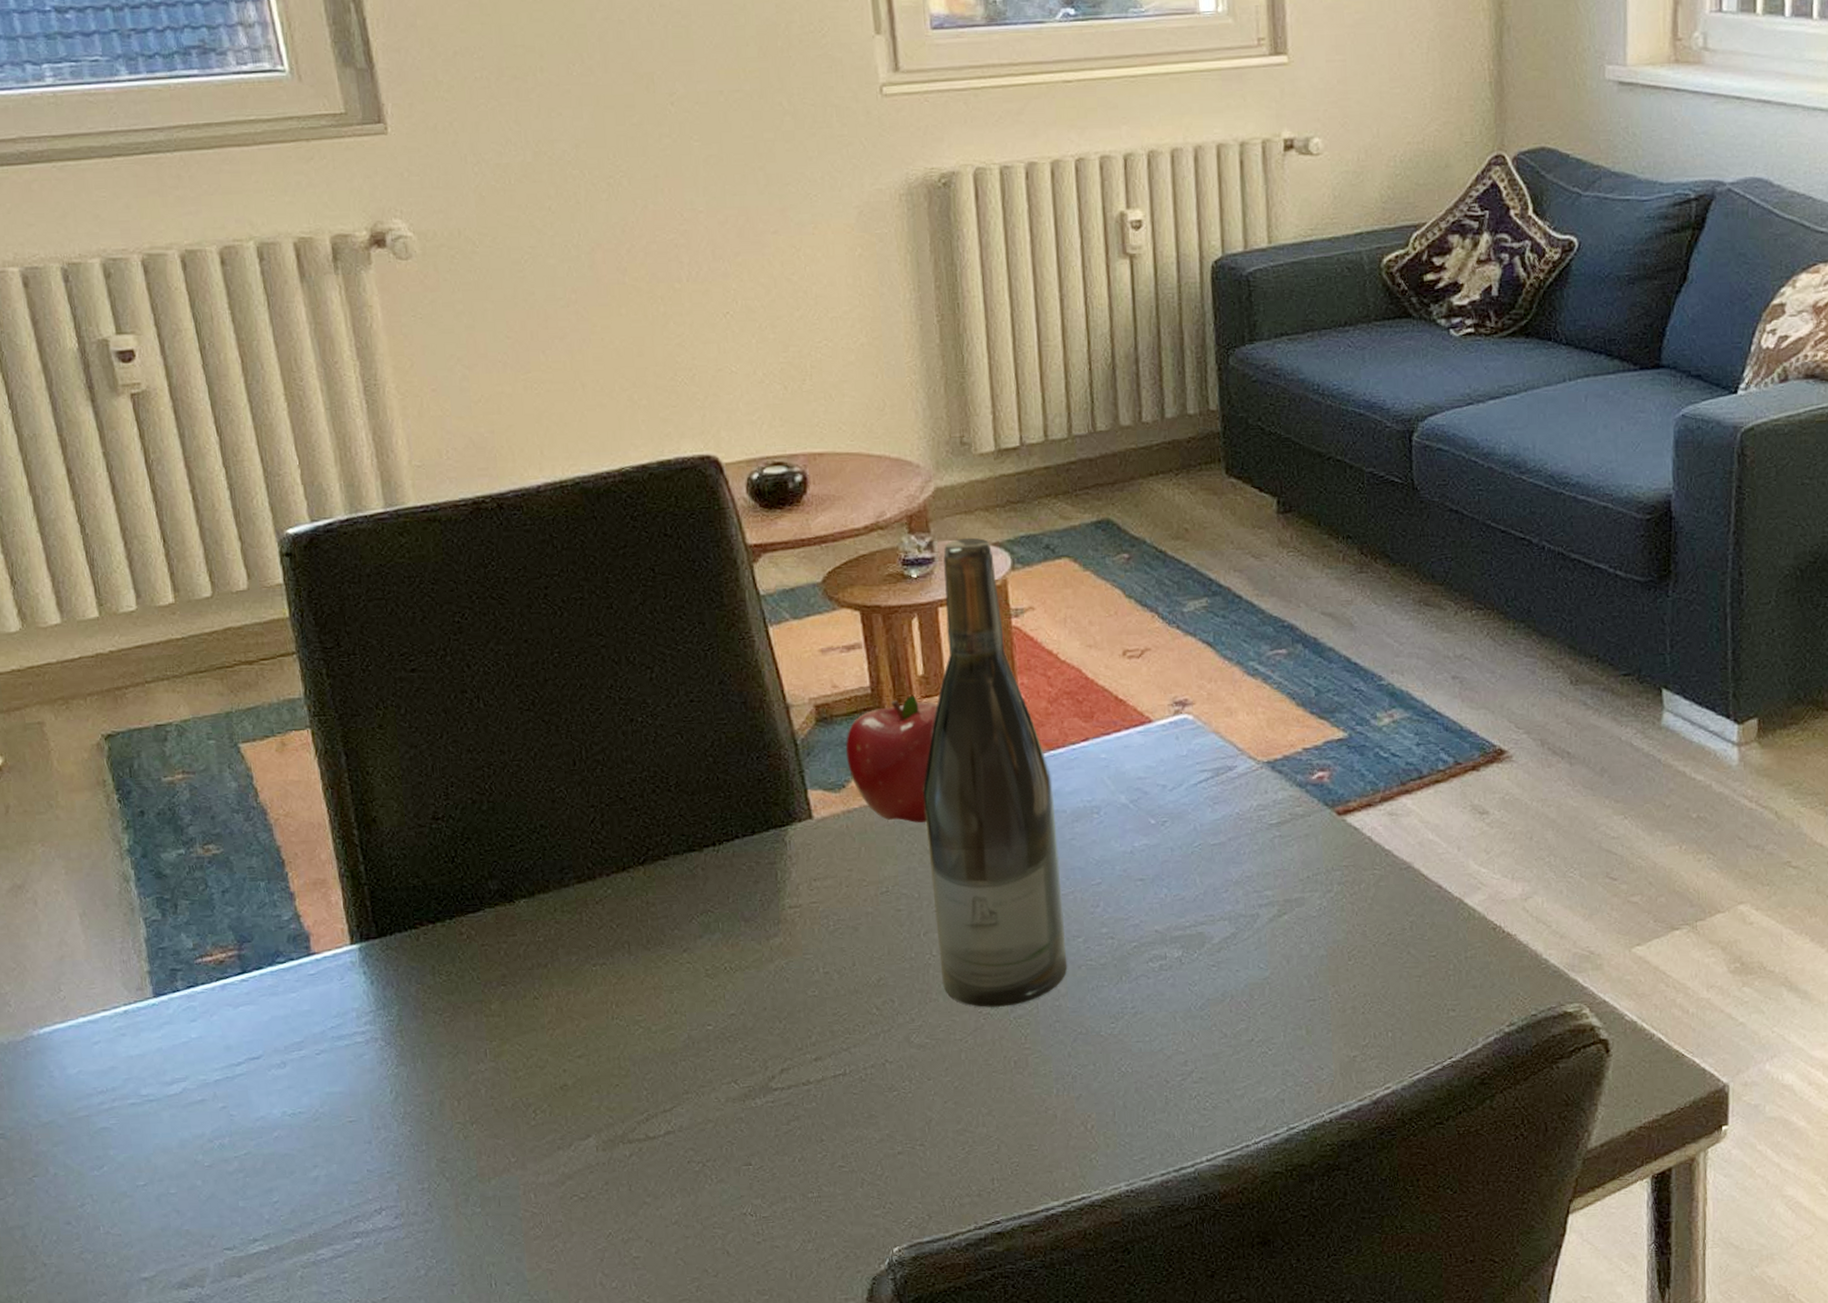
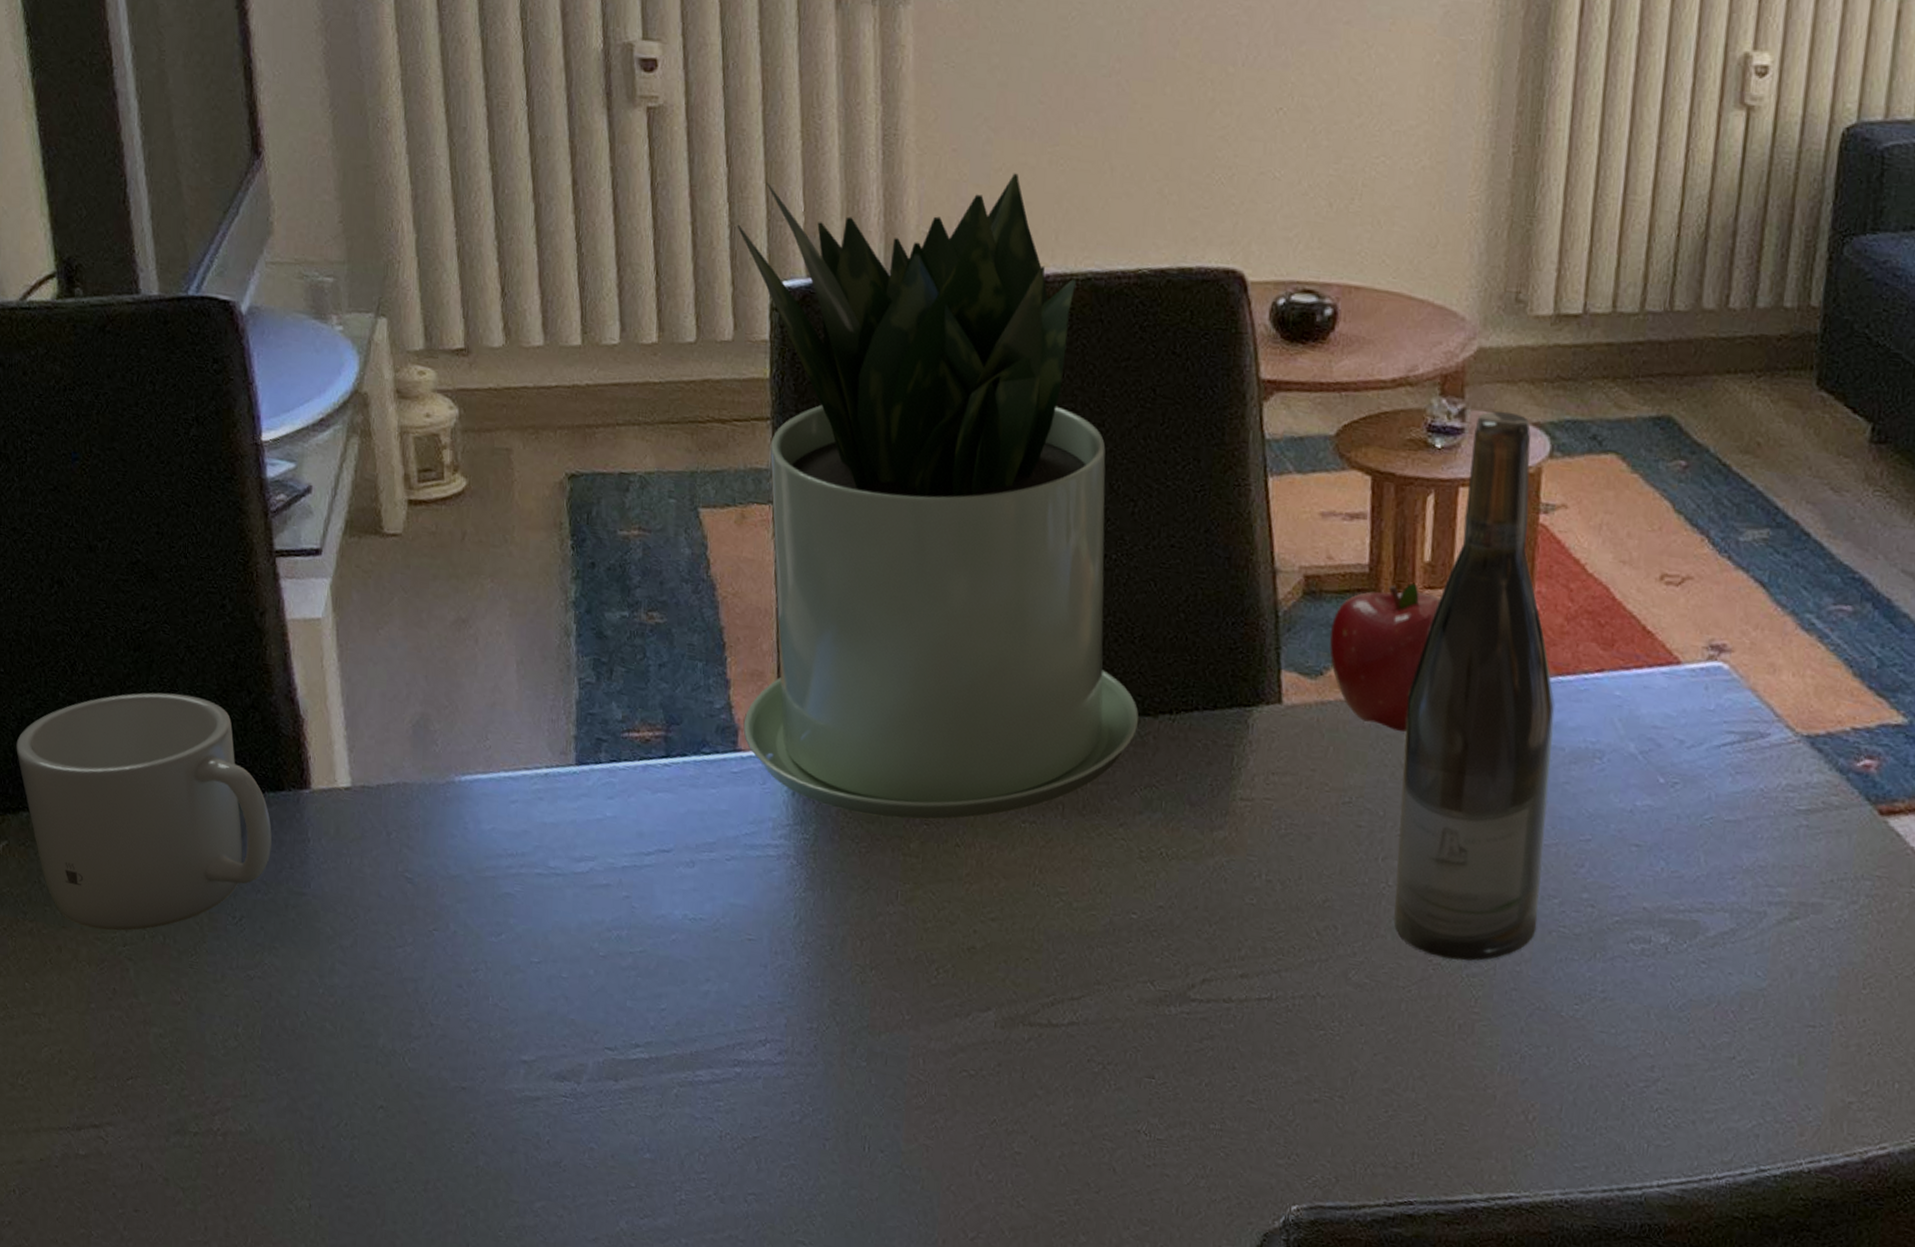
planter: none [236,402,686,988] -> present [737,173,1139,820]

